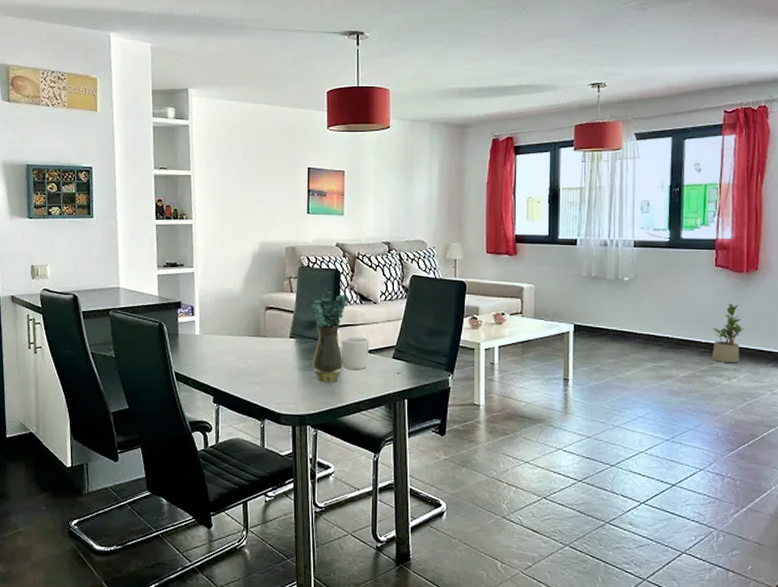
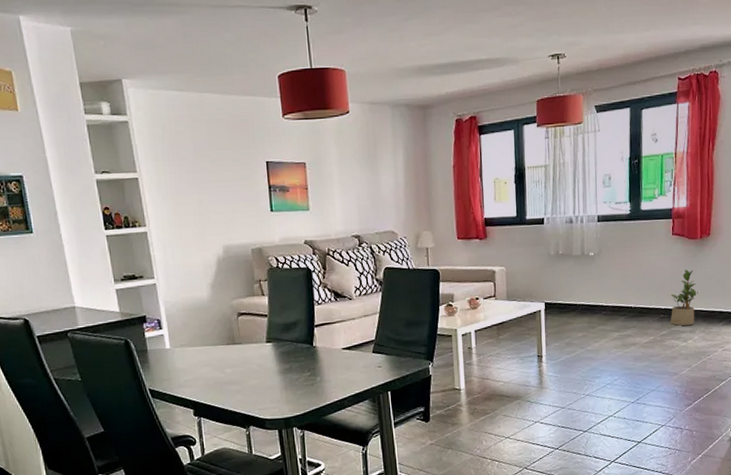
vase: present [310,288,349,382] -> none [283,288,324,383]
mug: present [341,337,370,369] -> none [319,334,349,368]

